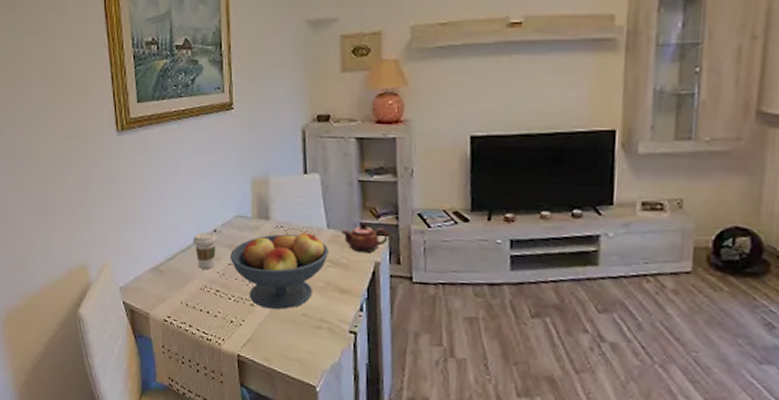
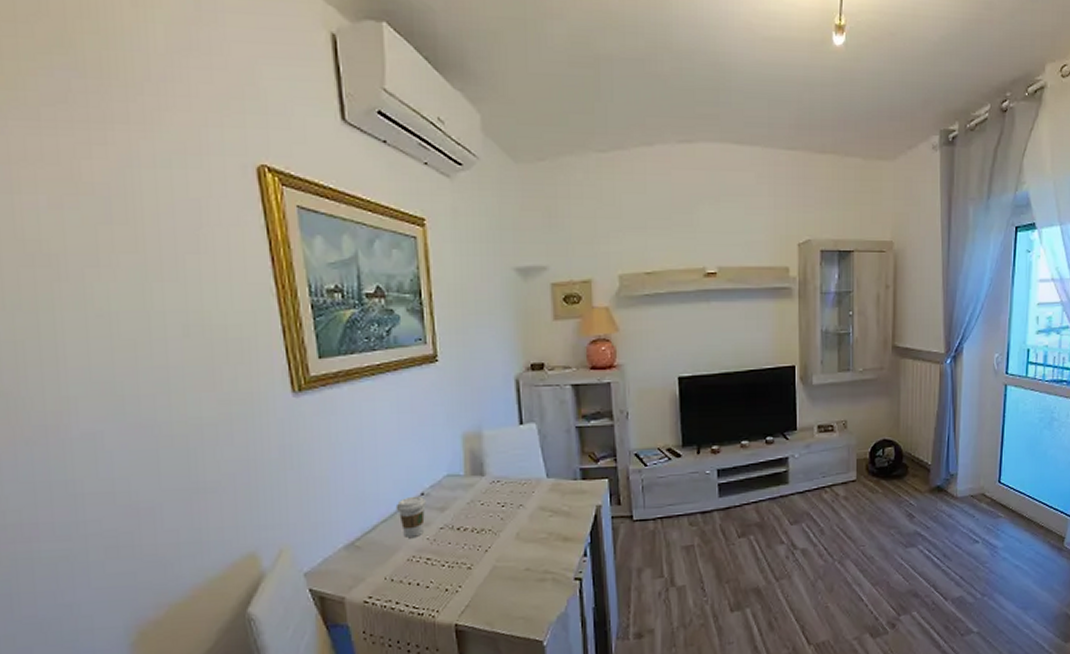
fruit bowl: present [230,231,330,310] -> none [441,484,550,570]
teapot: present [341,222,388,253] -> none [561,468,608,499]

